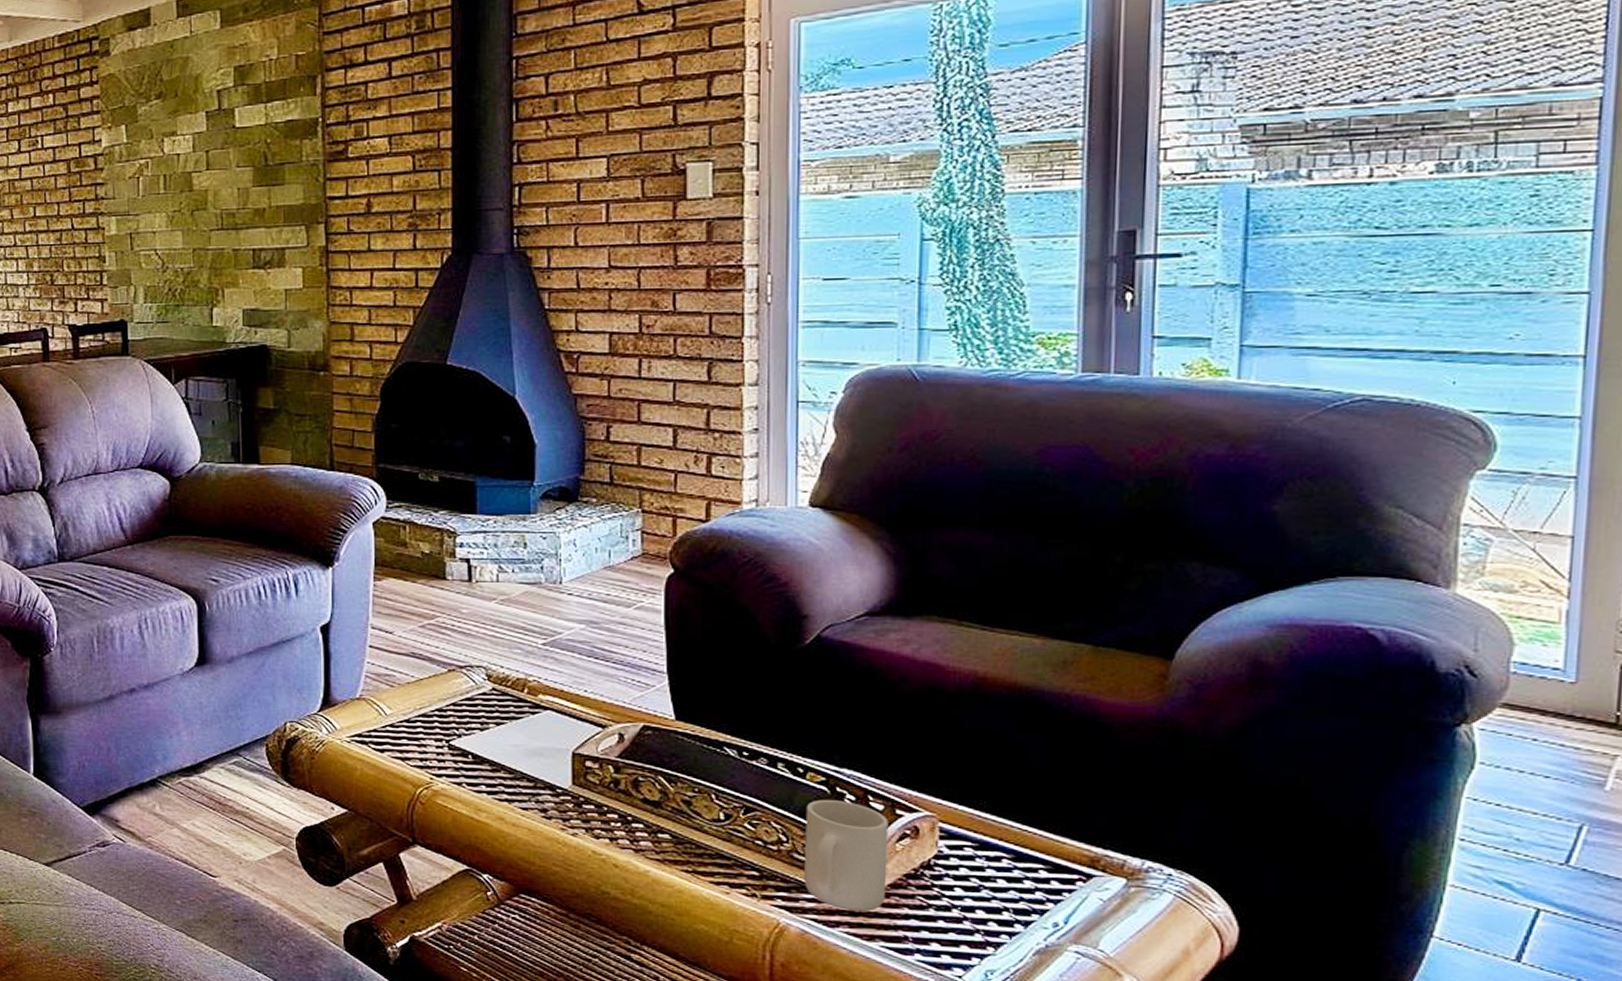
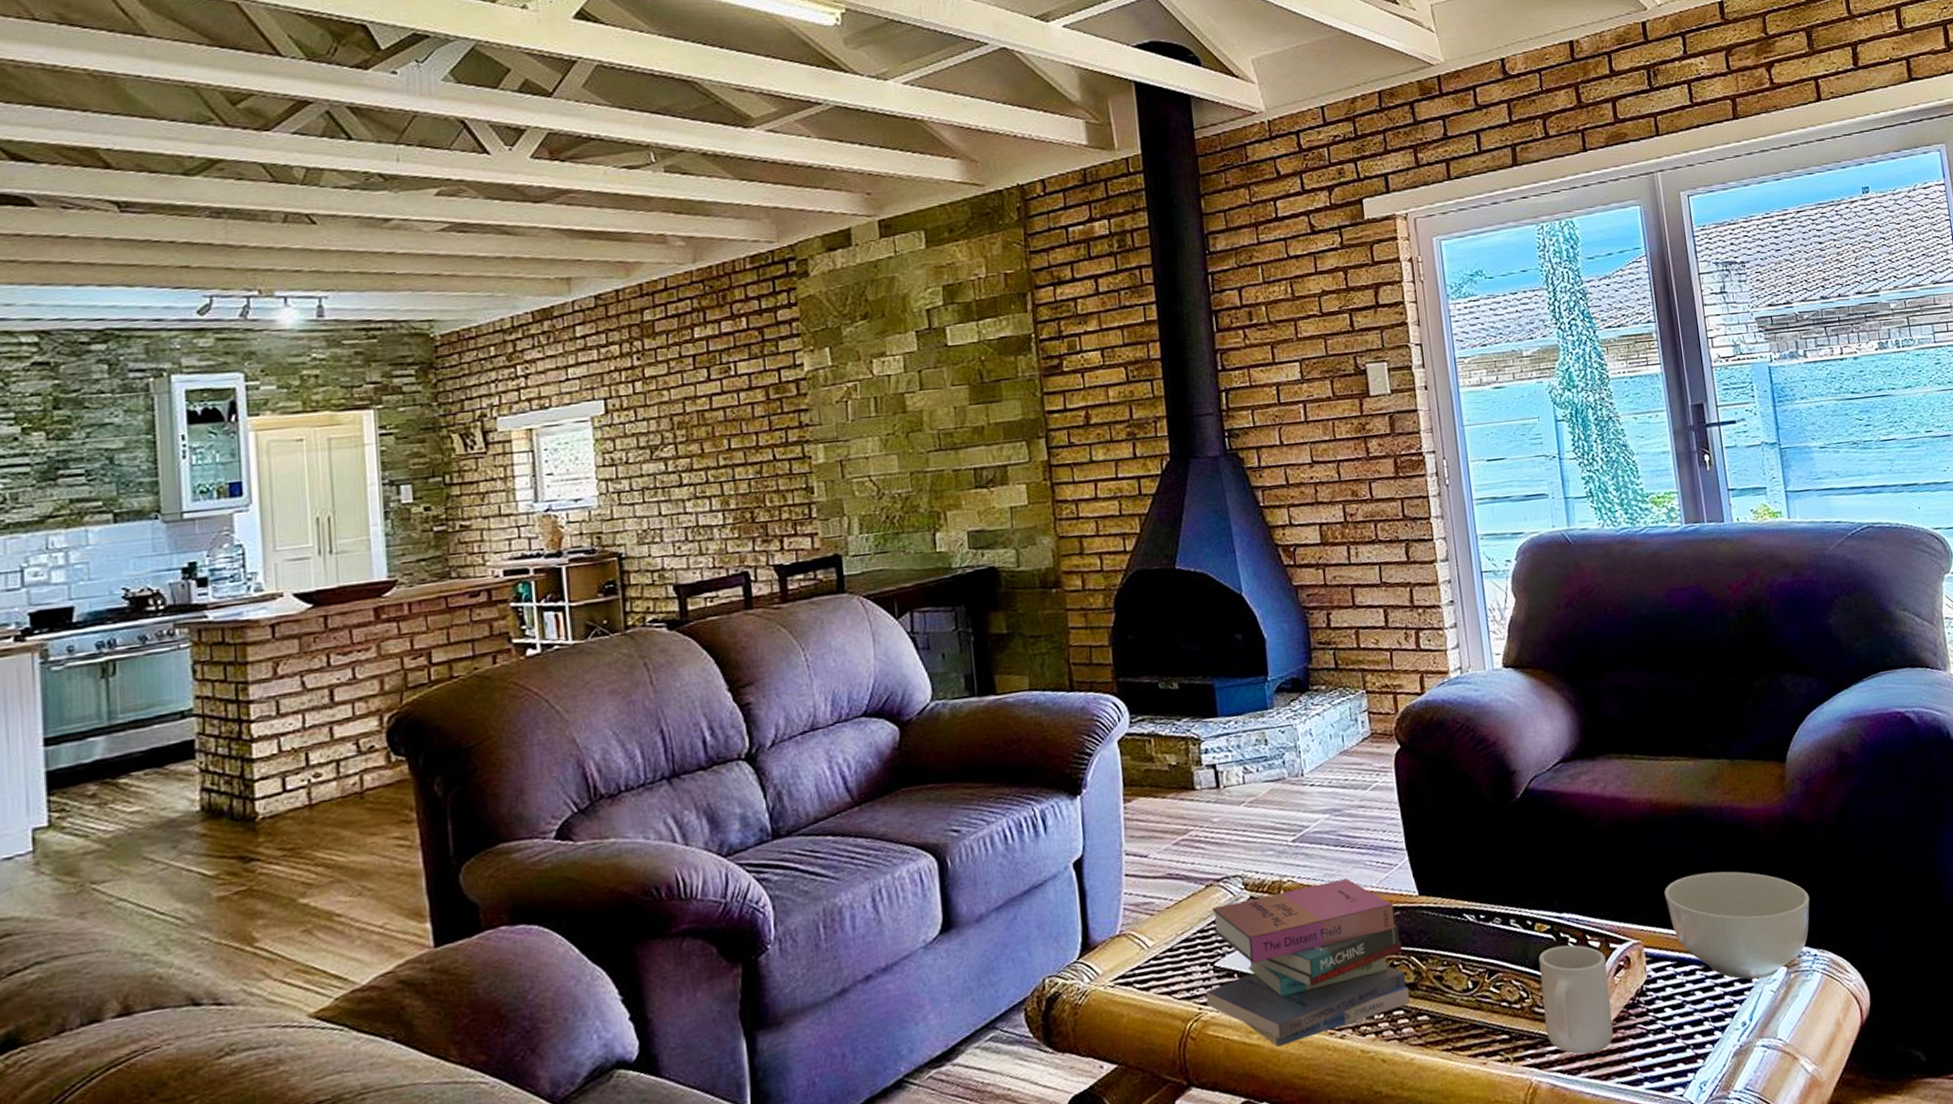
books: none [438,689,651,829] -> present [1205,878,1410,1047]
bowl: none [975,759,1175,885] -> present [1664,871,1810,980]

